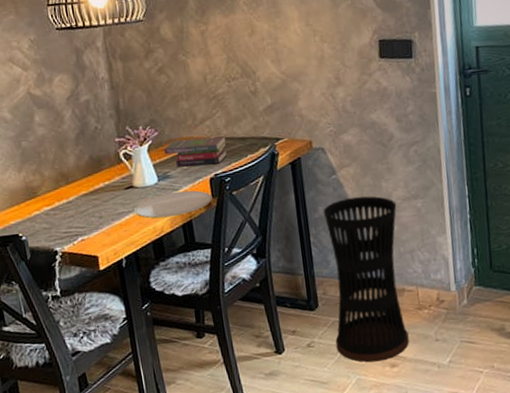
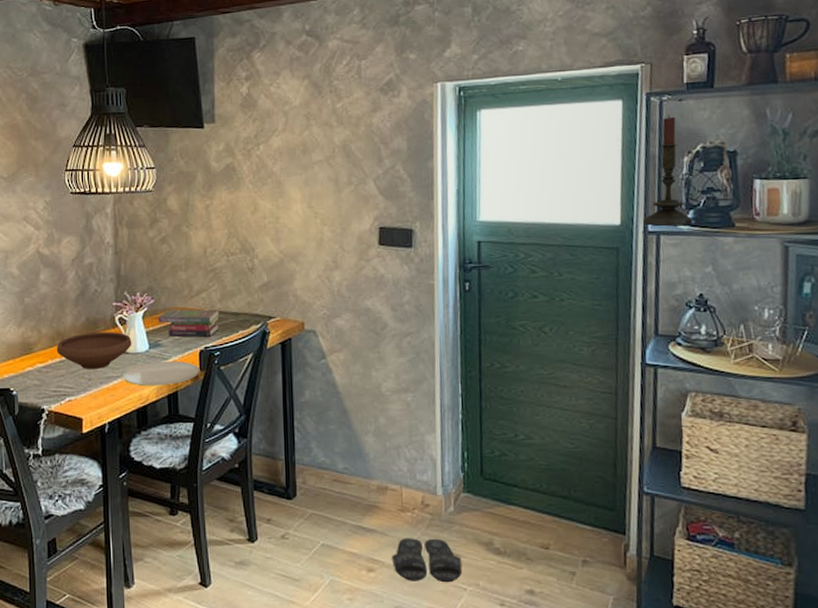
bowl: none [61,167,140,208] -> present [56,332,132,369]
umbrella stand: present [323,196,409,362] -> none [309,384,389,563]
slippers: none [413,330,478,371] -> present [392,538,462,583]

